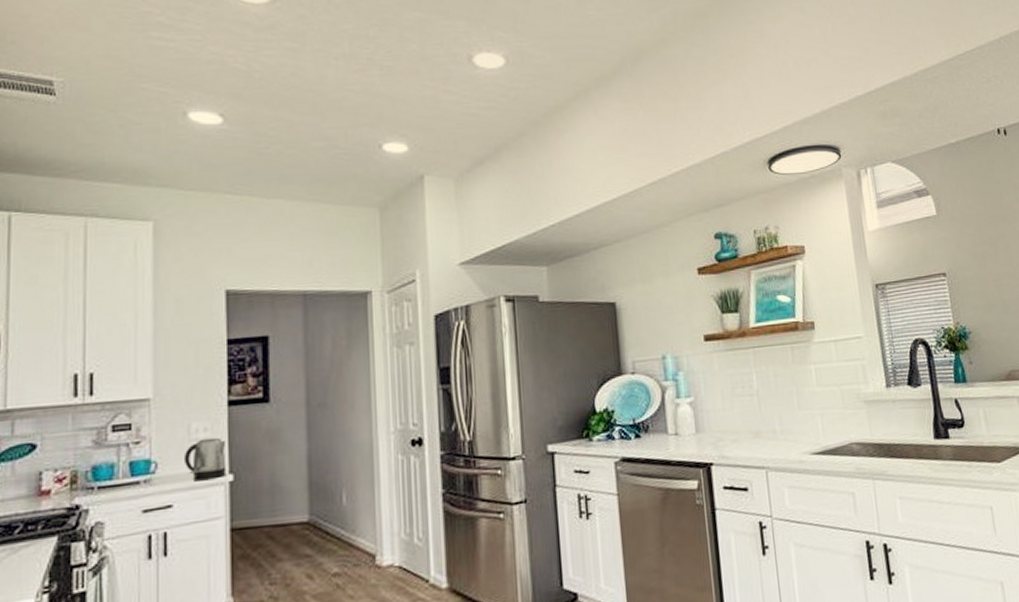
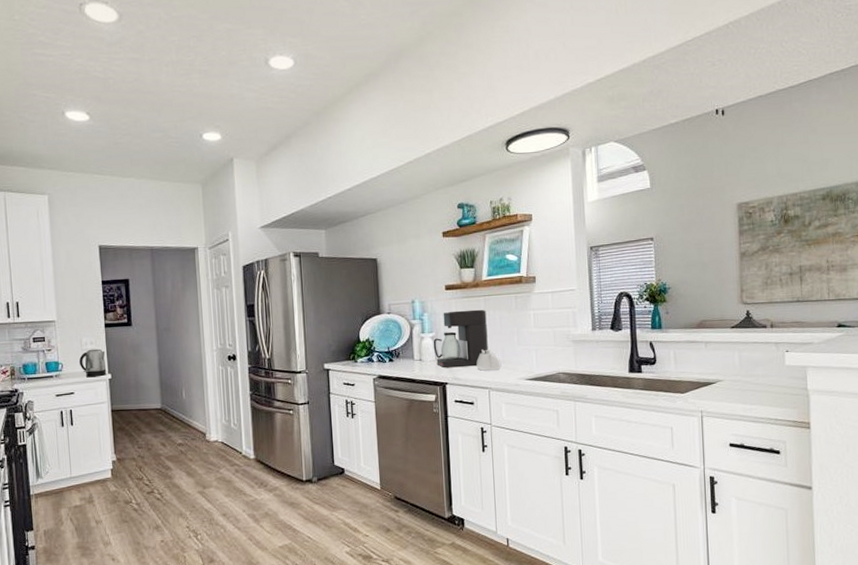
coffee maker: none [691,364,762,444] -> present [433,309,488,368]
teapot: none [747,416,780,445] -> present [475,349,502,371]

